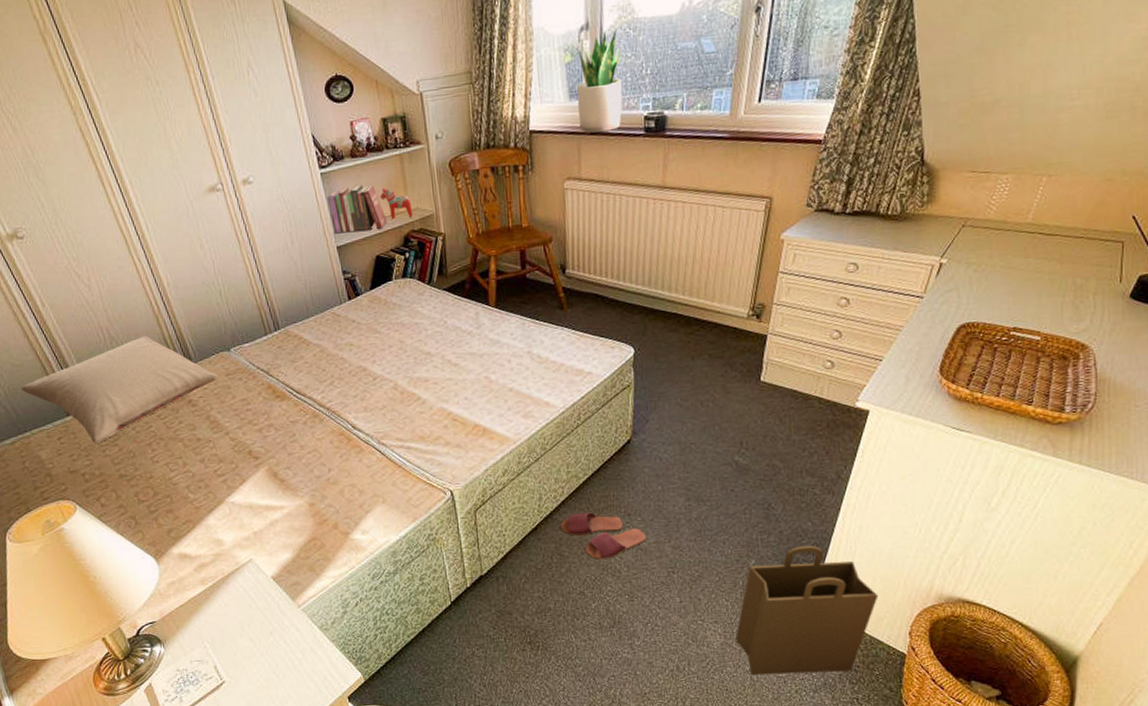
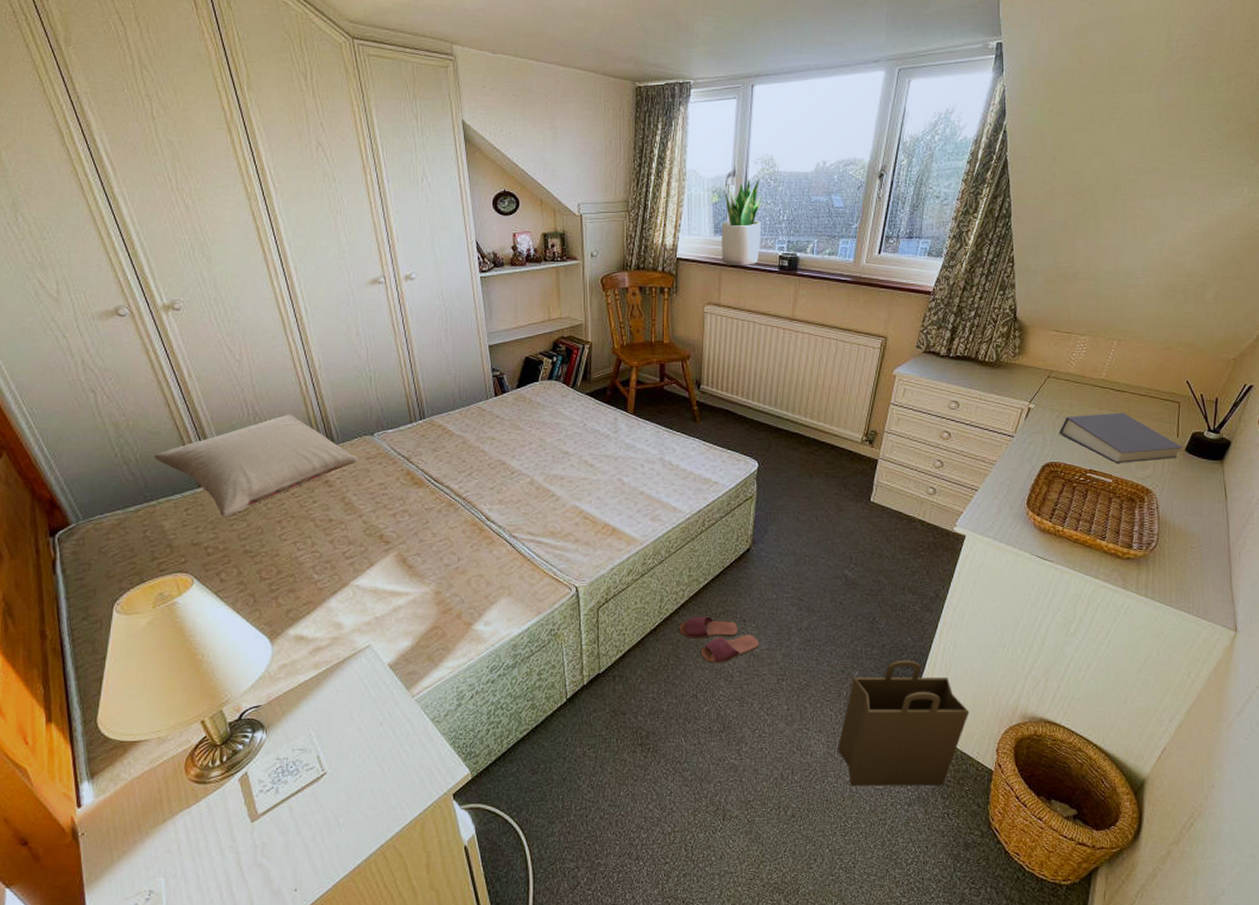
books: present [327,184,387,234] -> none [484,290,539,334]
decorative figurine: present [379,188,413,219] -> none [534,296,563,325]
book: none [976,259,1128,318] -> present [1059,412,1184,463]

